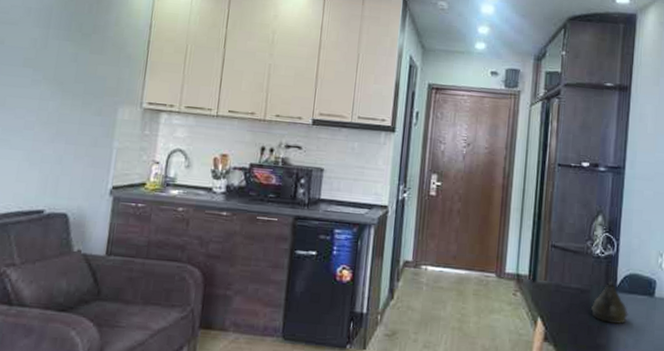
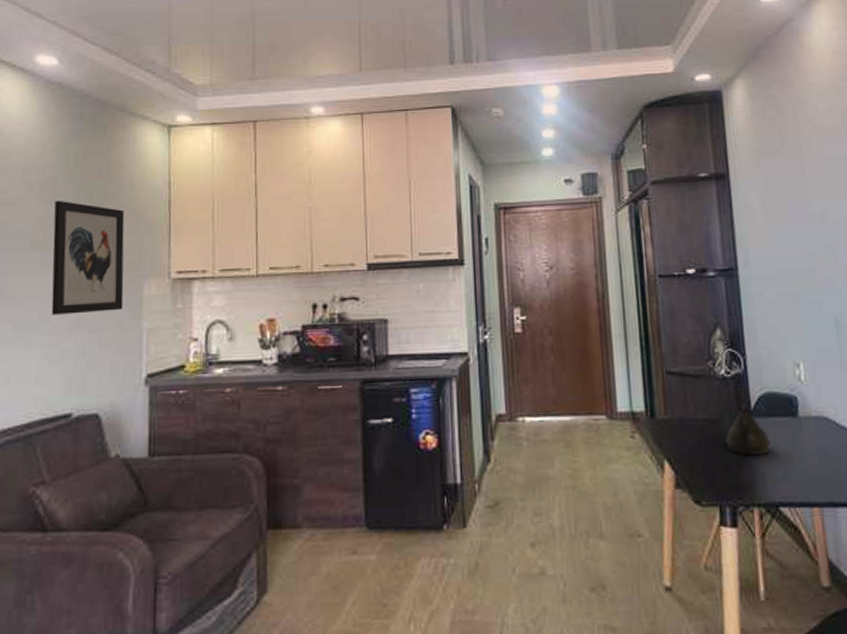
wall art: none [35,26,109,129] -> present [51,200,125,315]

